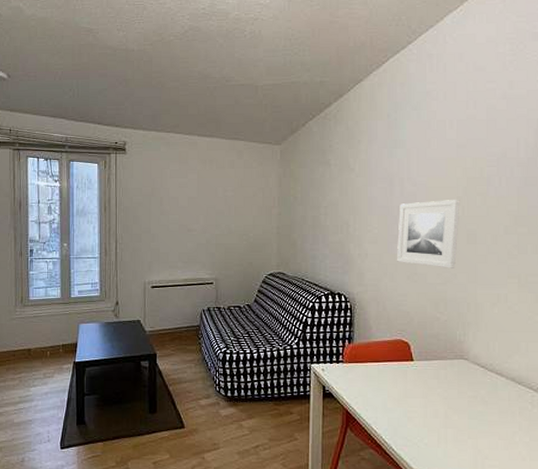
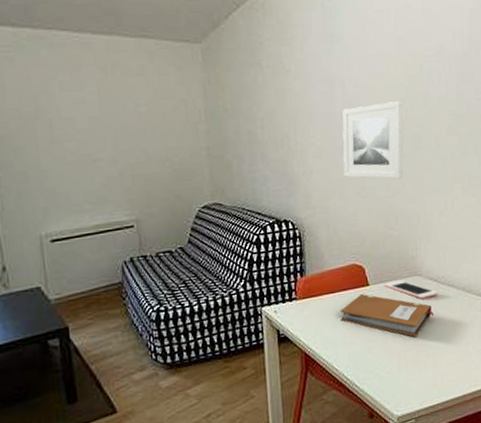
notebook: none [383,367,479,417] -> present [339,293,434,338]
cell phone: none [430,360,484,382] -> present [385,280,437,299]

